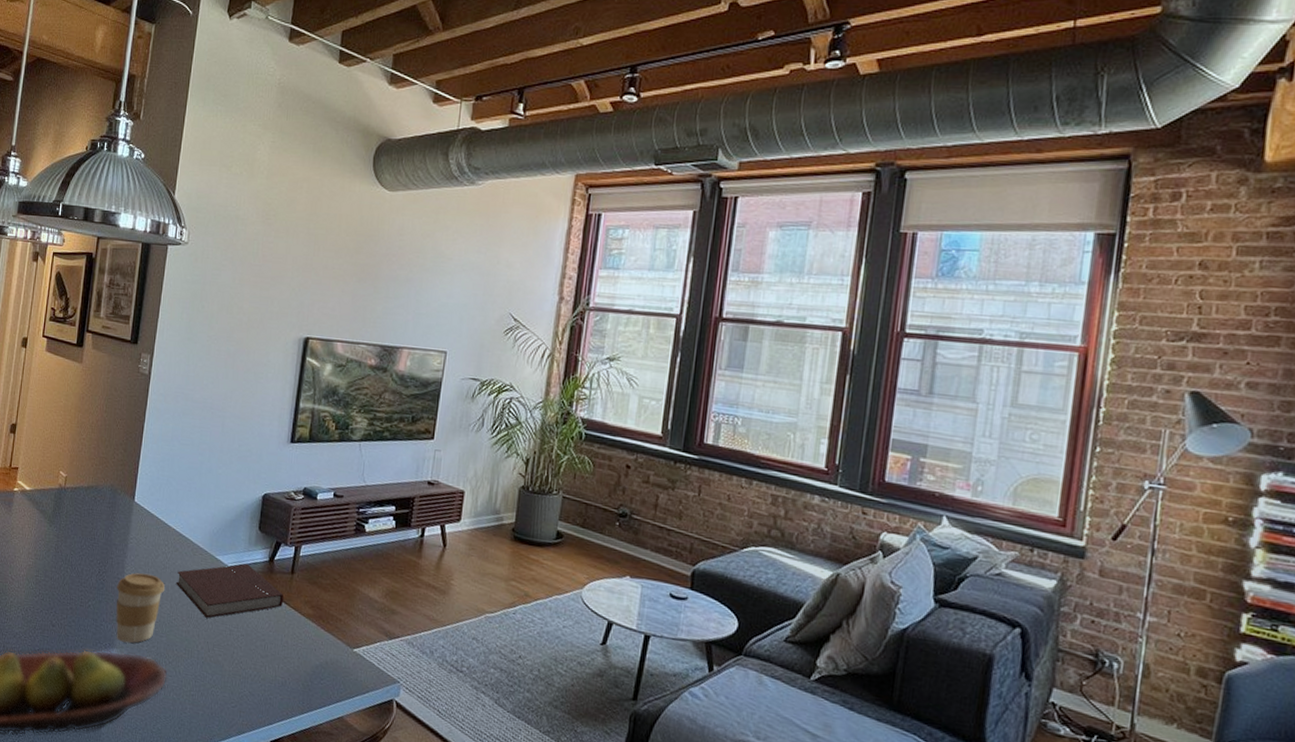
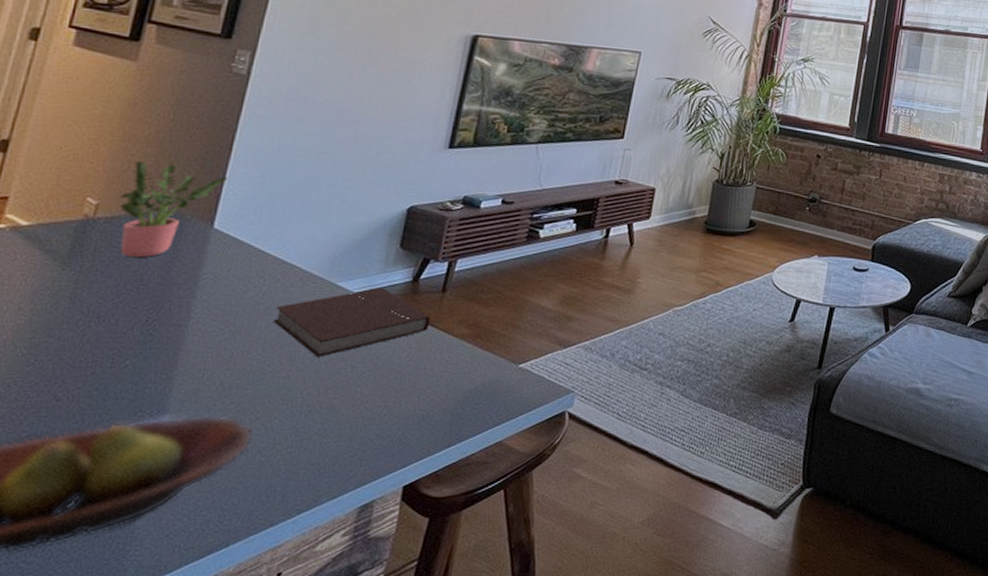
potted plant: none [79,443,141,522] -> present [119,160,228,258]
coffee cup: present [116,573,165,643] -> none [170,314,256,404]

